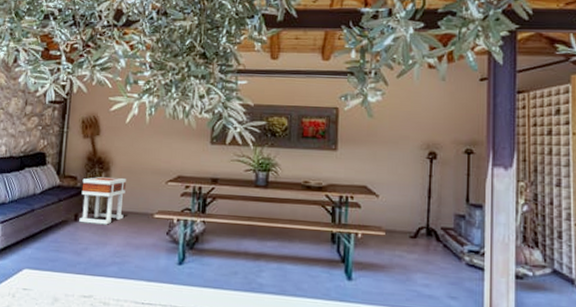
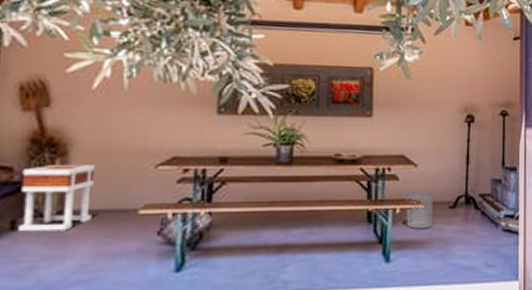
waste bin: none [367,219,395,254] -> present [406,191,434,229]

